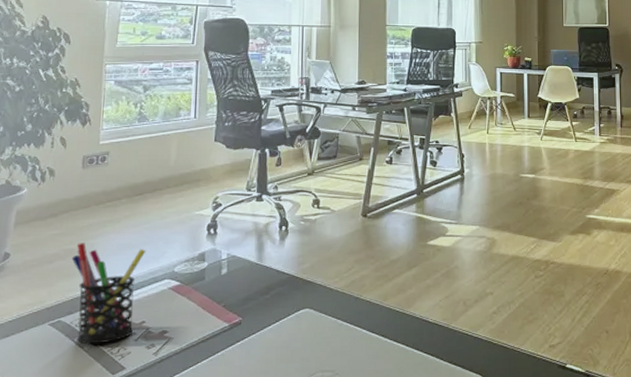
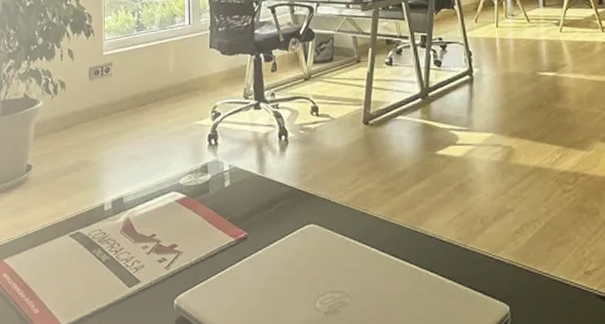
pen holder: present [71,242,146,345] -> none [85,153,152,257]

